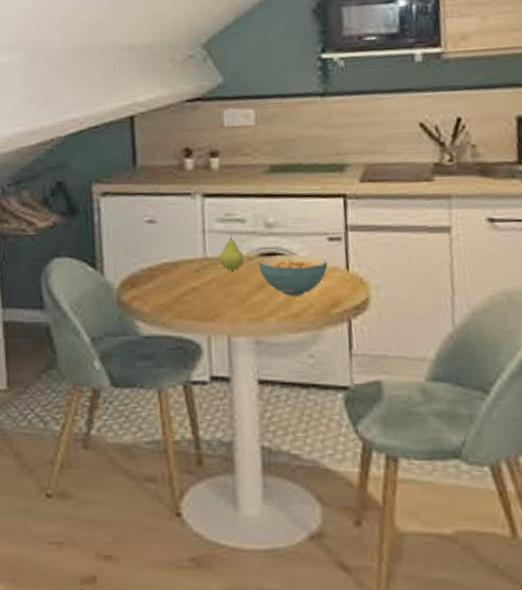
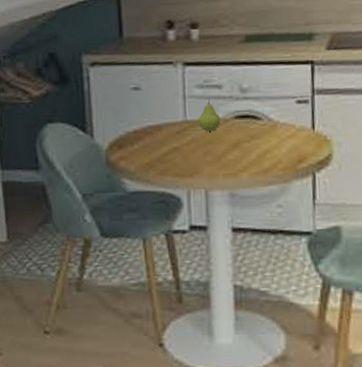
cereal bowl: present [258,255,328,296] -> none [233,116,296,154]

